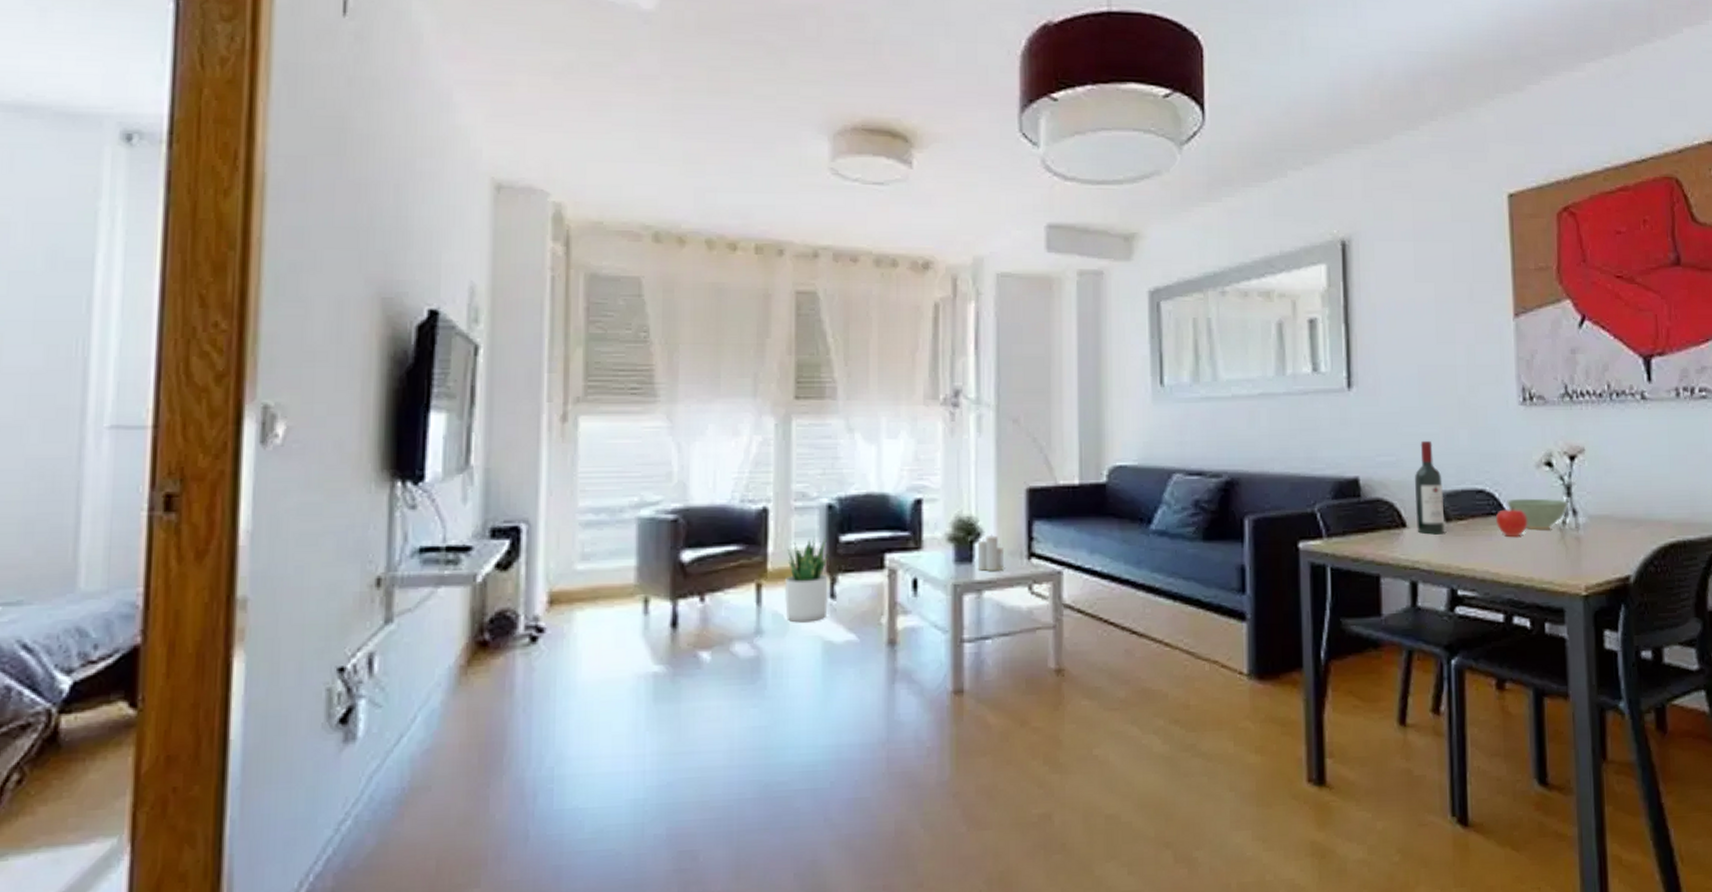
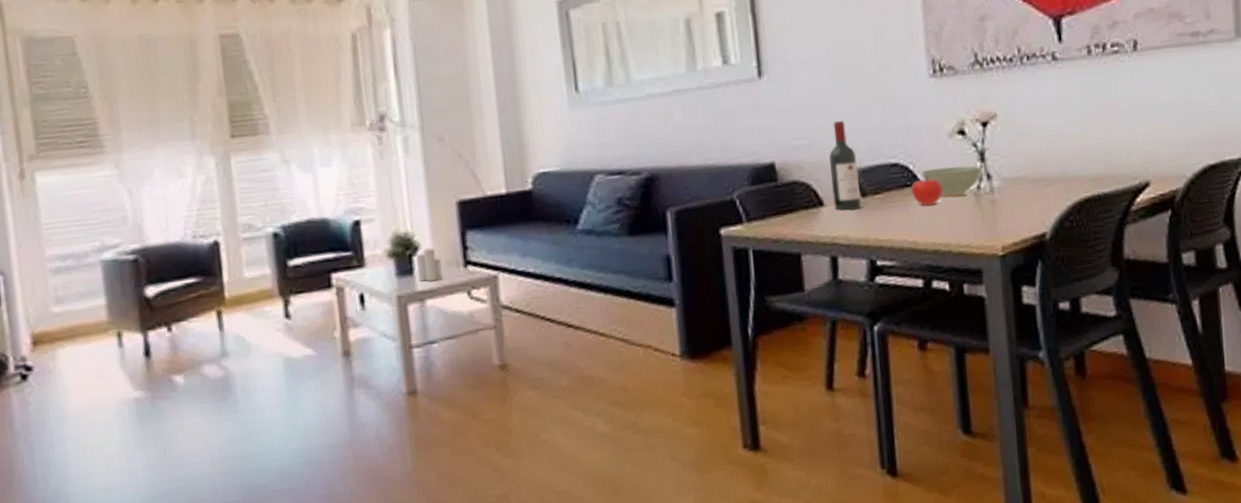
planter: present [785,535,830,623] -> none [241,262,284,343]

